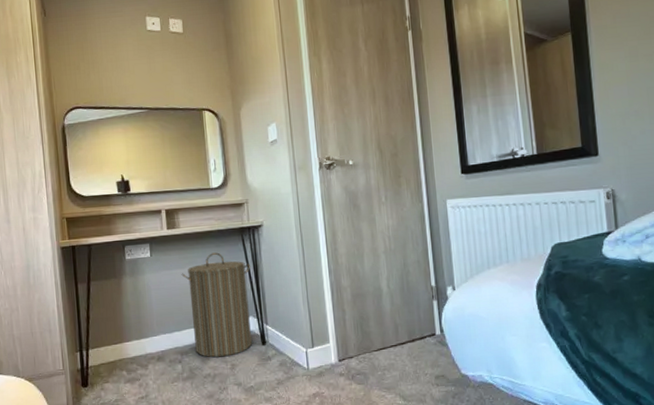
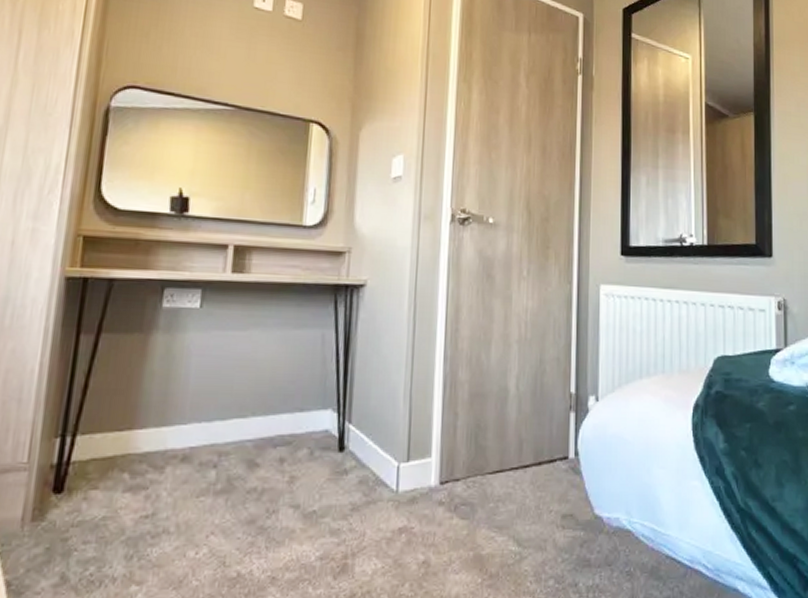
laundry hamper: present [181,252,252,358] -> none [240,313,341,464]

